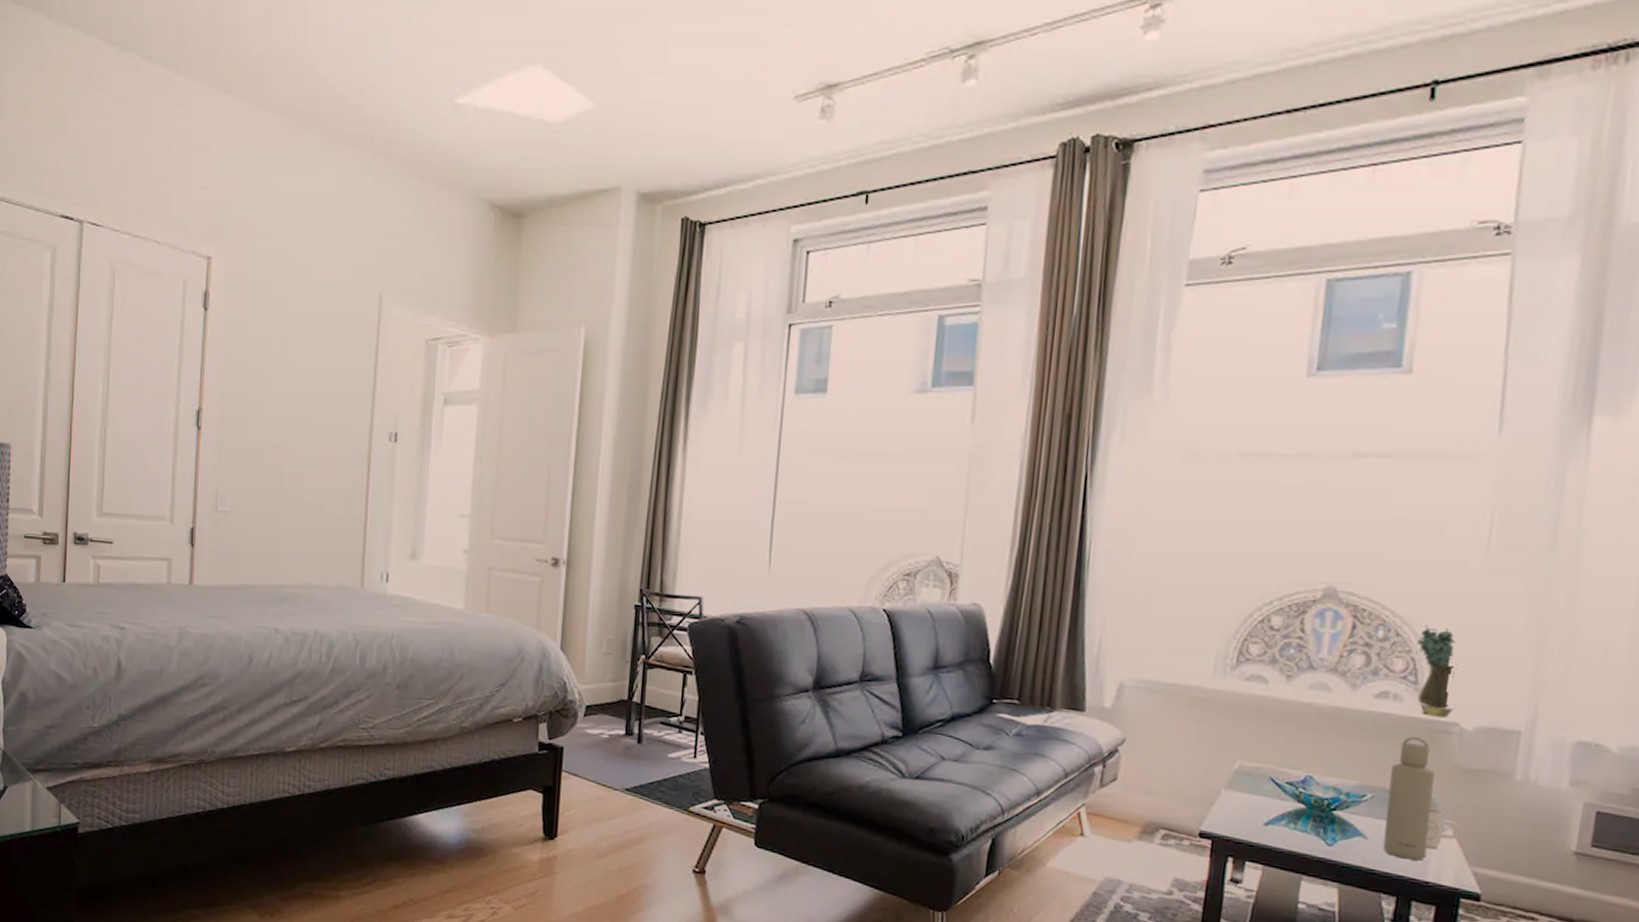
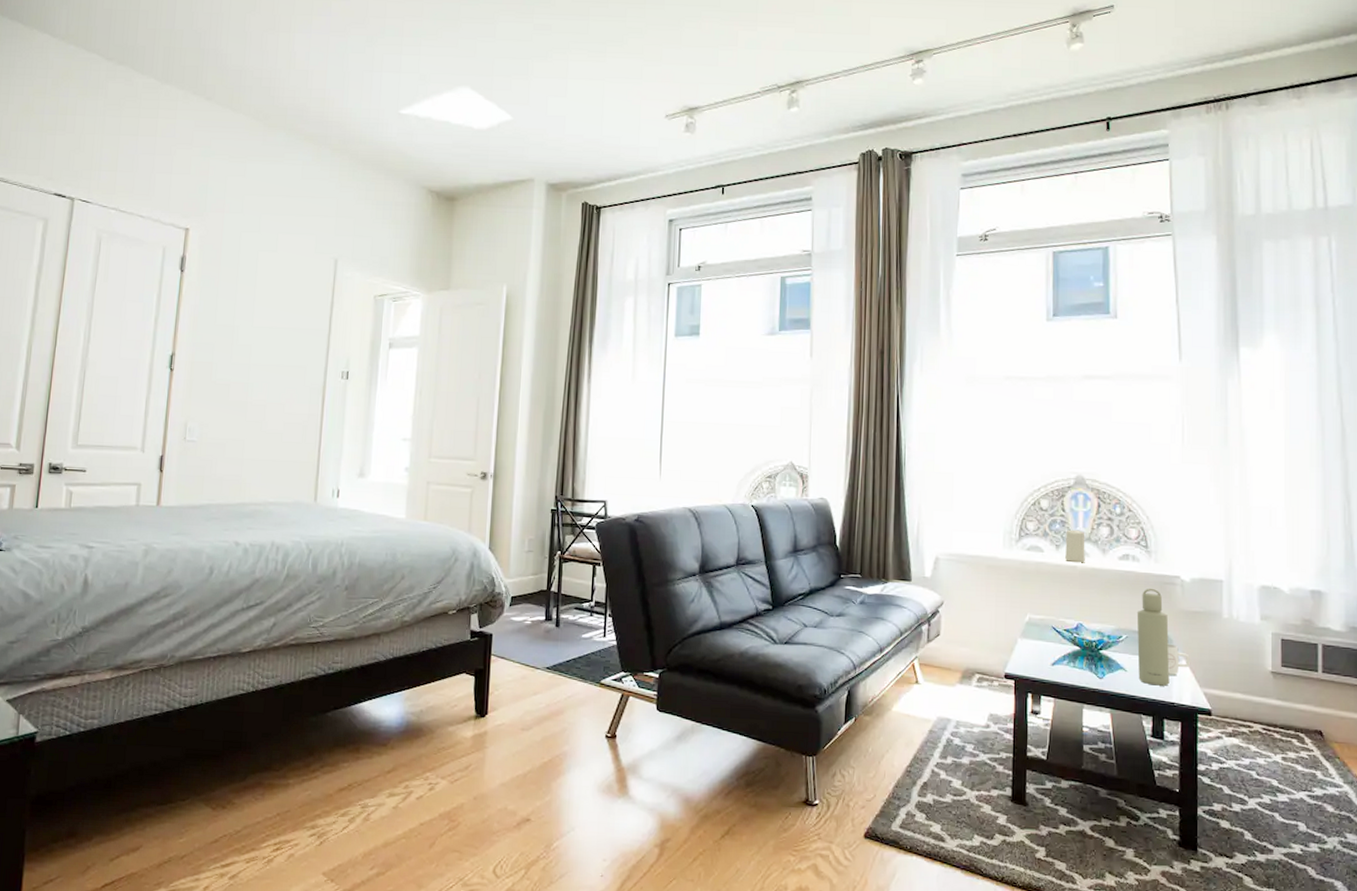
candle: none [1298,656,1330,700] -> present [1065,529,1085,563]
vase: present [1417,625,1458,718] -> none [1144,502,1177,573]

